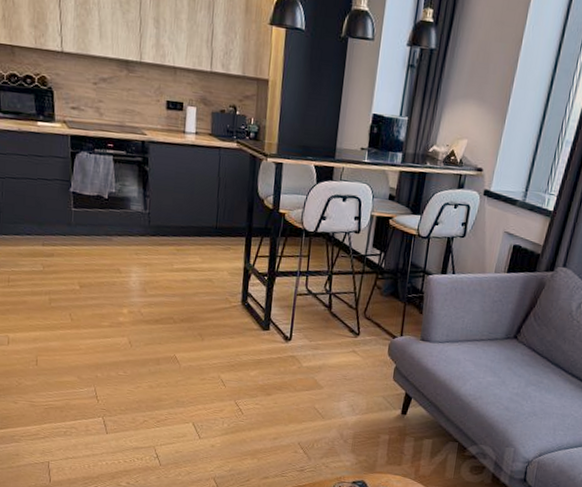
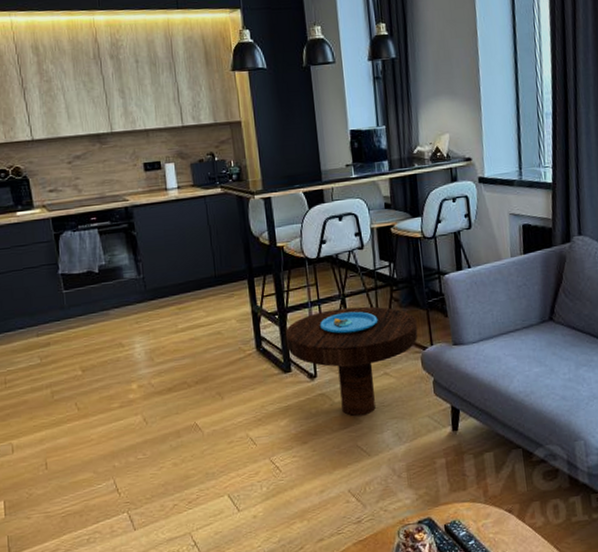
side table: none [270,282,393,383] -> present [285,306,418,416]

